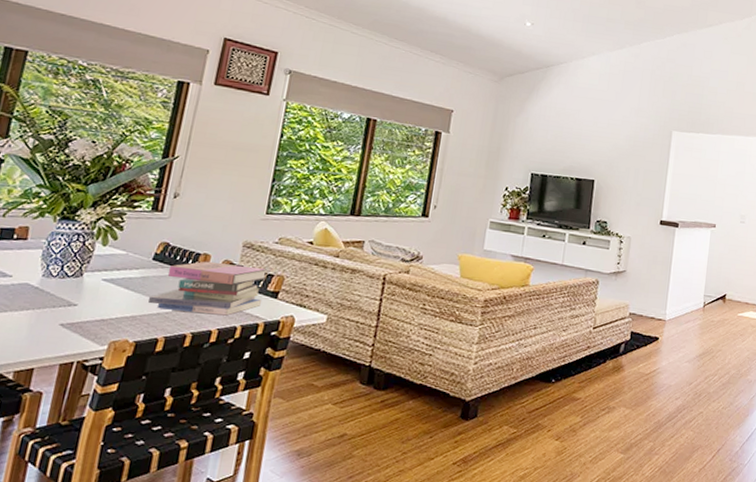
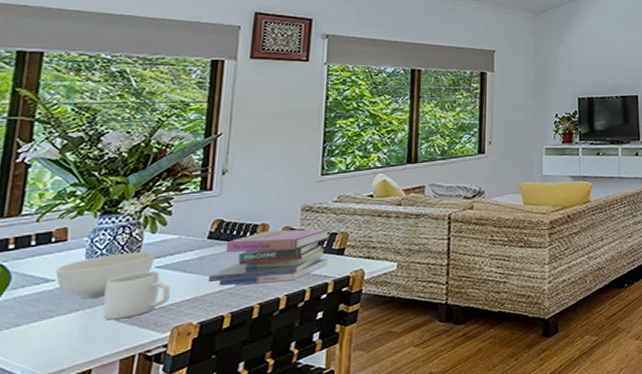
bowl: none [13,259,104,300] -> present [56,251,156,299]
mug: none [50,281,113,325] -> present [103,271,171,320]

